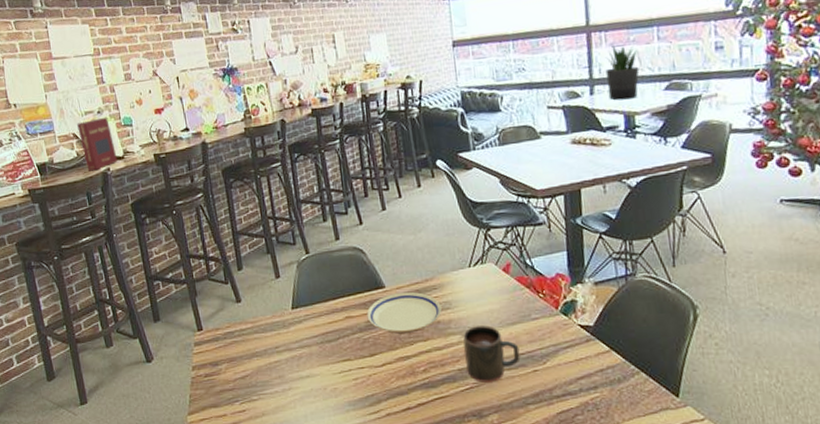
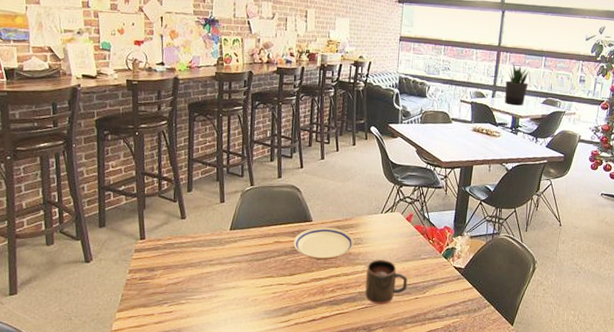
book: present [77,117,118,172] -> none [54,37,90,85]

